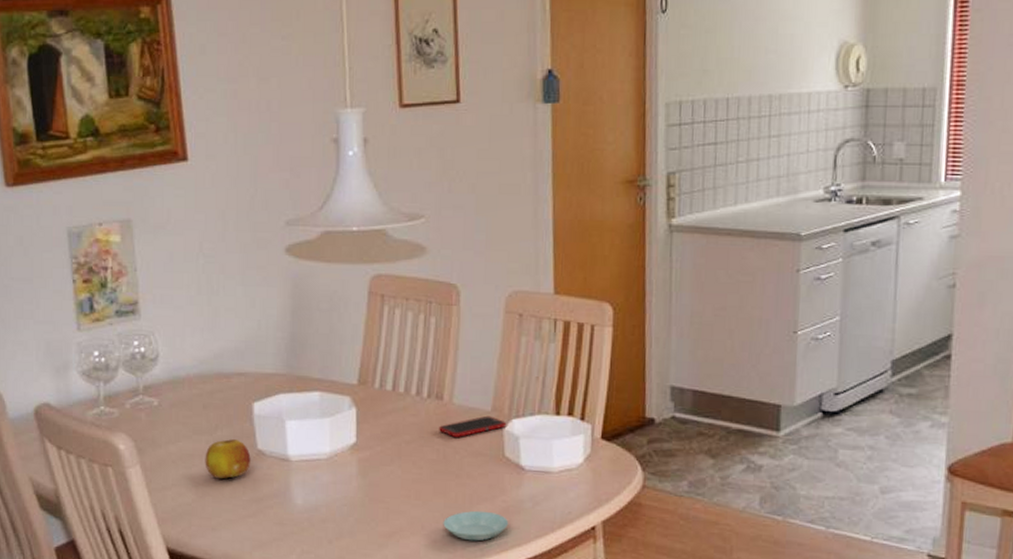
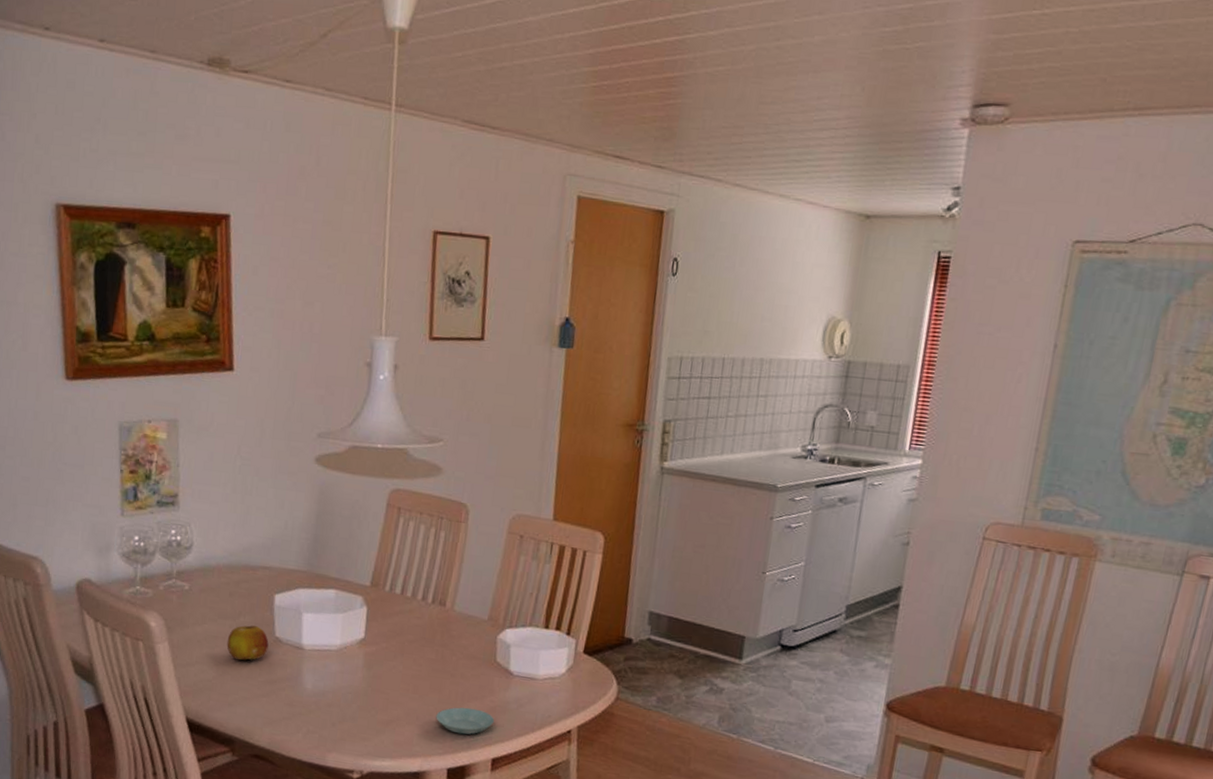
cell phone: present [439,415,507,437] -> none [440,623,501,641]

